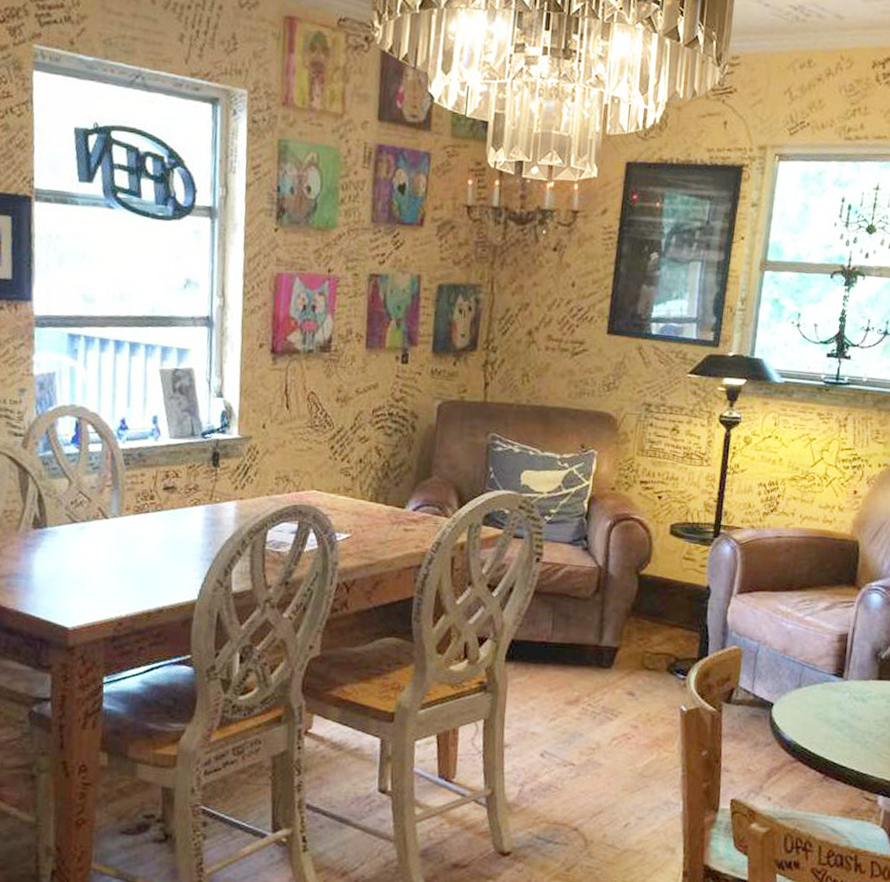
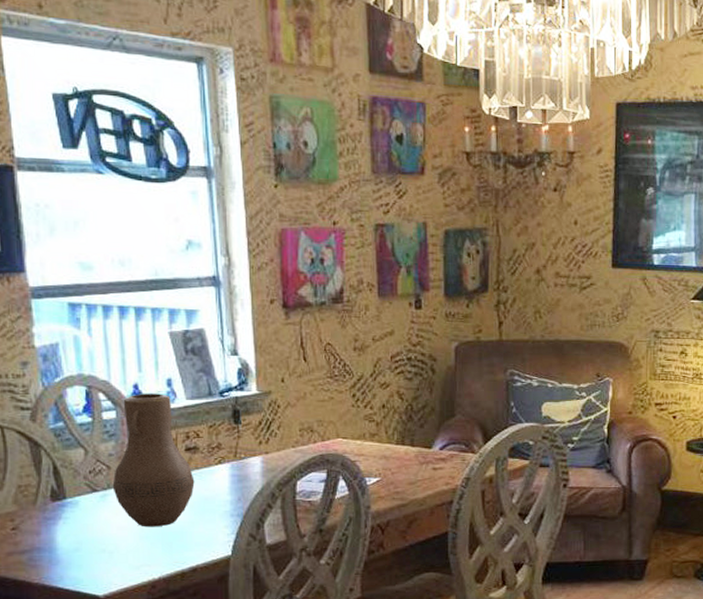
vase: none [91,428,170,564] -> present [112,393,195,527]

